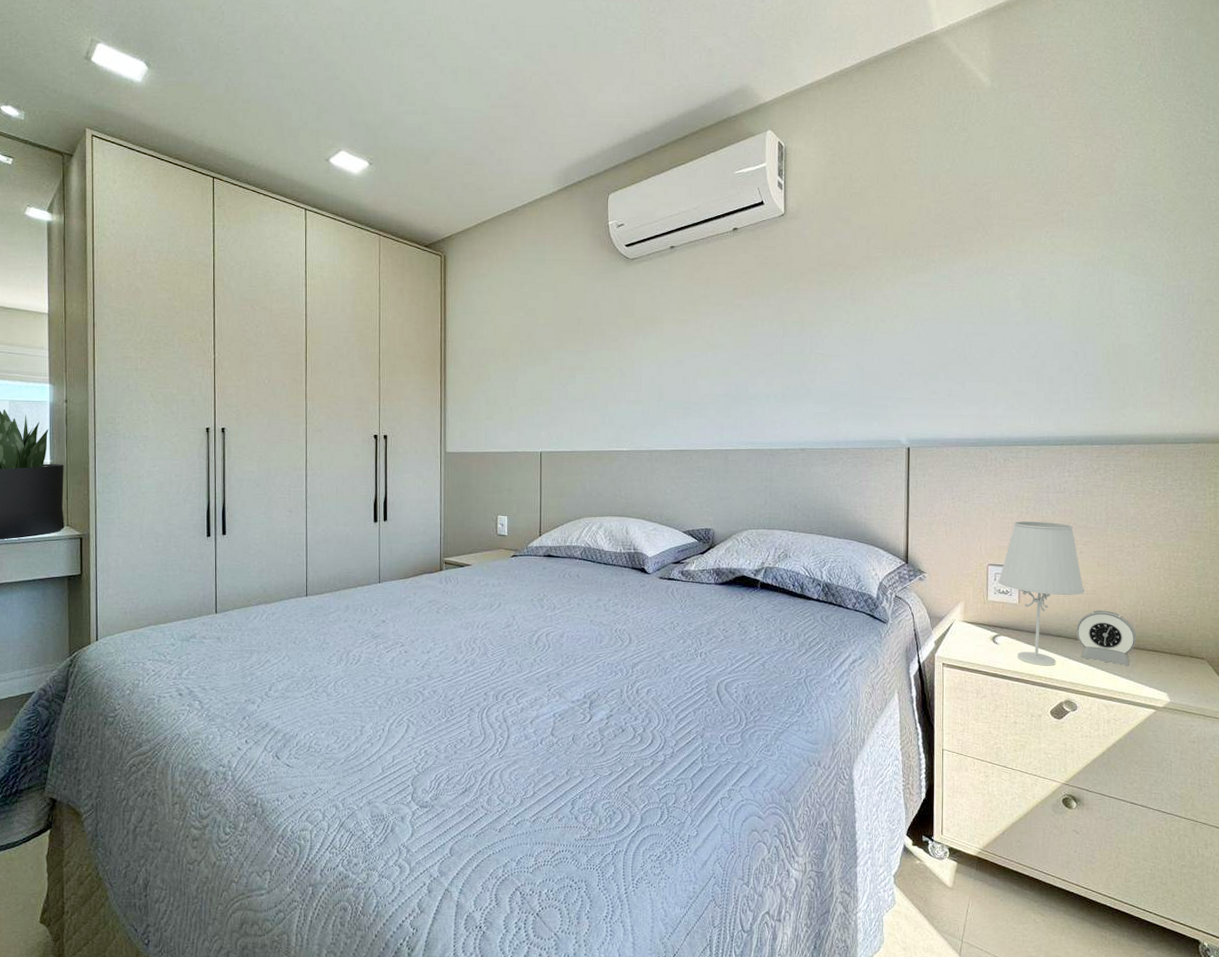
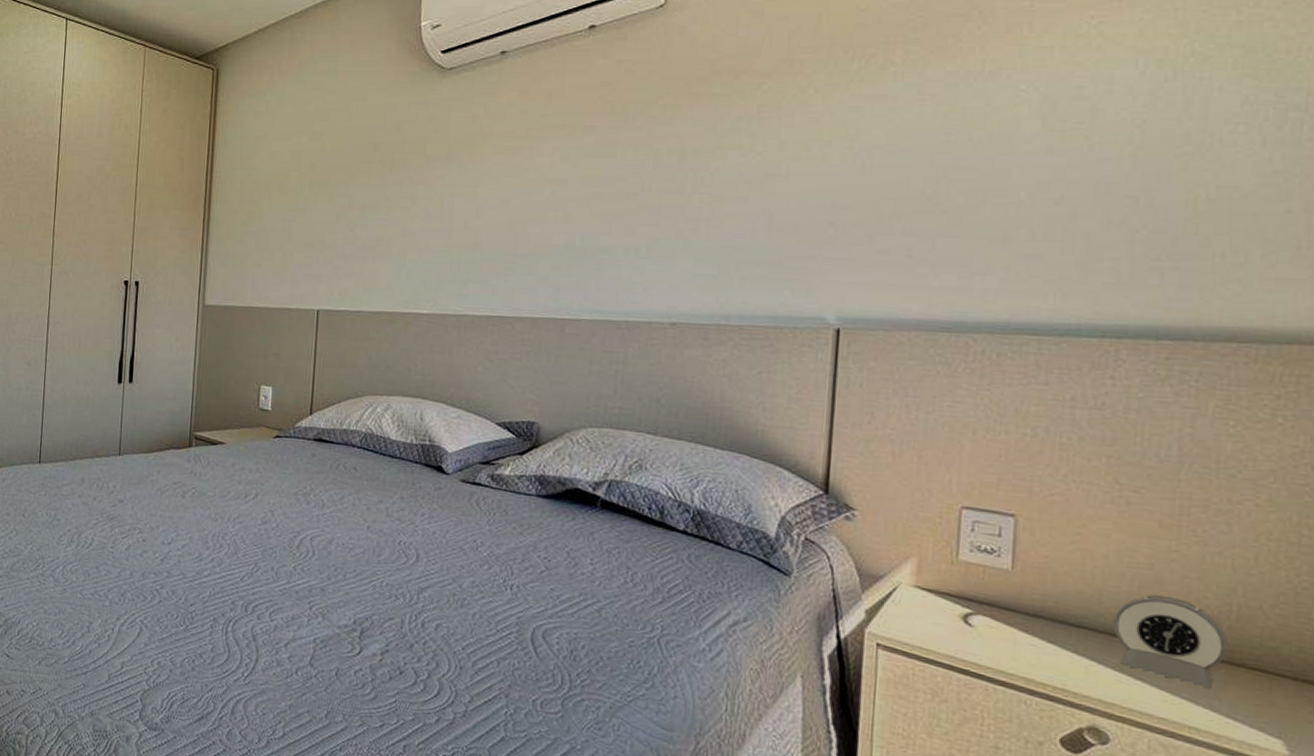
table lamp: present [997,521,1084,666] -> none [976,447,1132,671]

